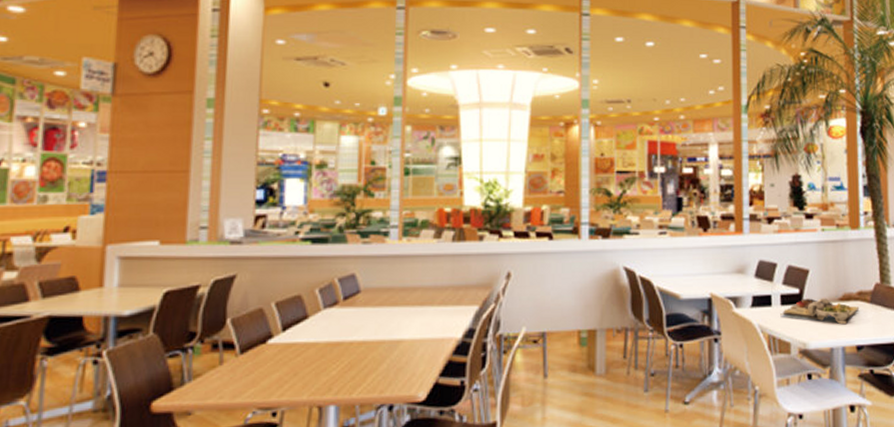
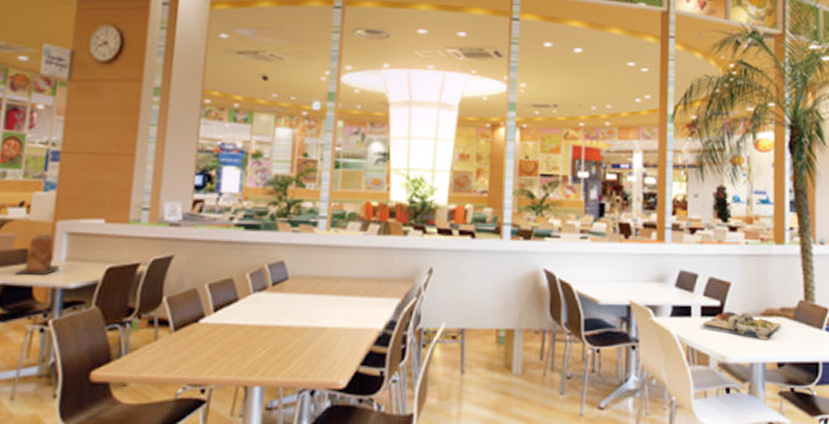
paper bag: none [62,259,112,306] -> present [15,233,60,276]

